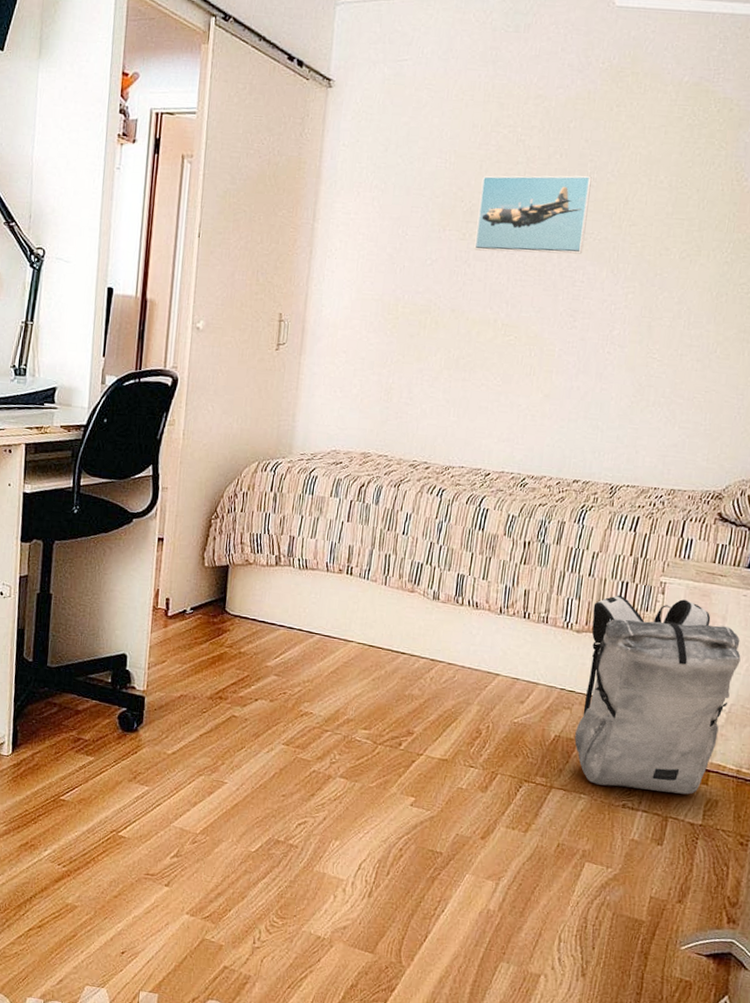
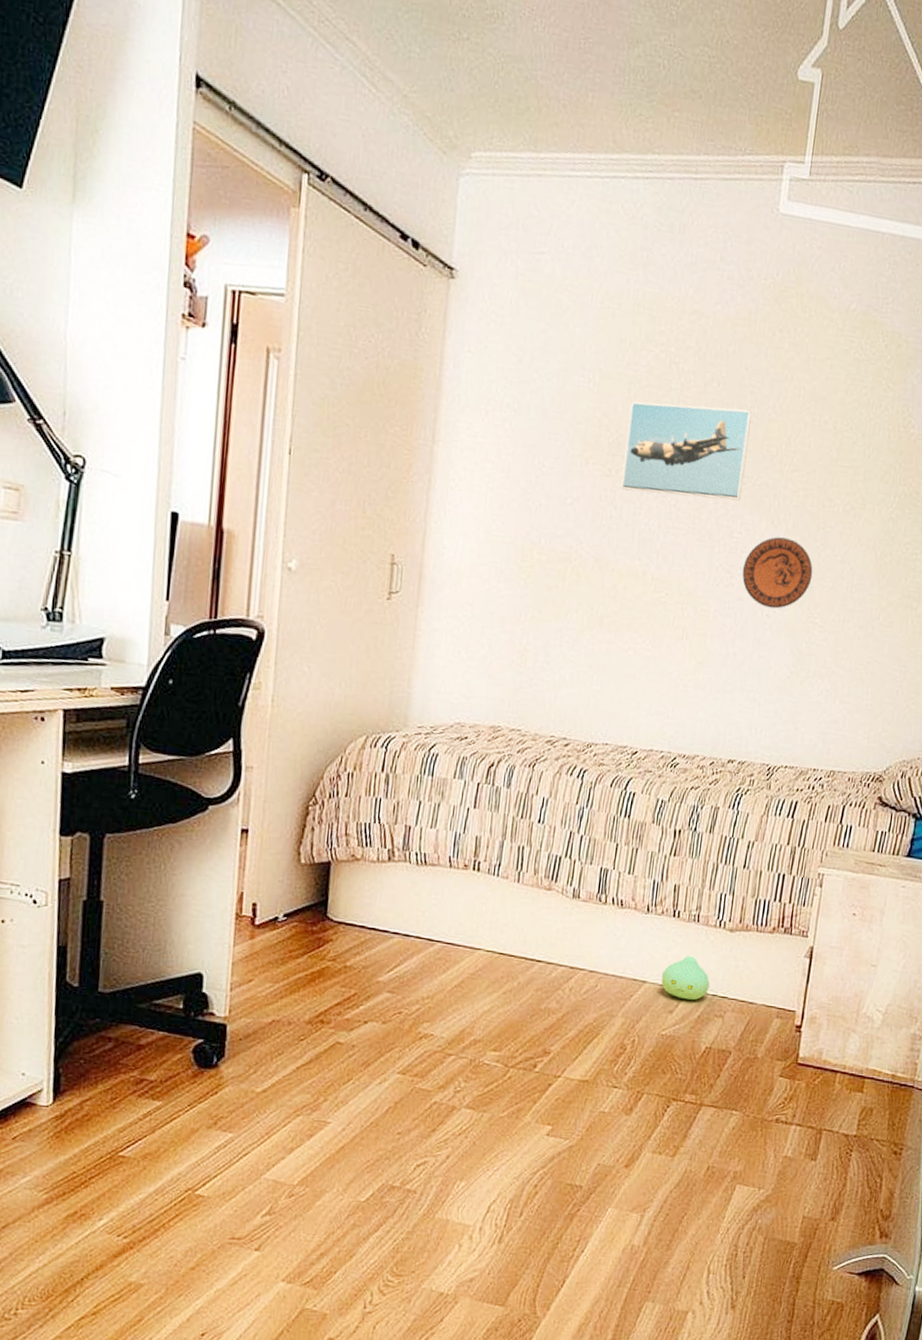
plush toy: none [513,652,558,693] -> present [661,955,710,1000]
backpack: present [574,595,741,795] -> none [726,888,898,1104]
decorative plate: none [584,284,652,347] -> present [742,537,813,609]

